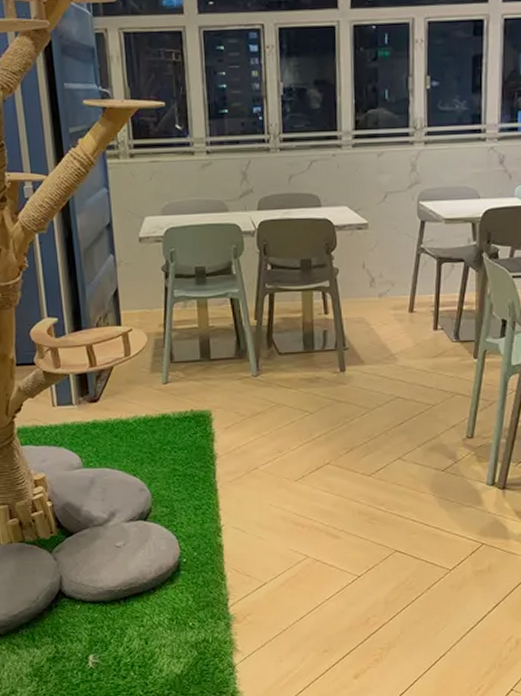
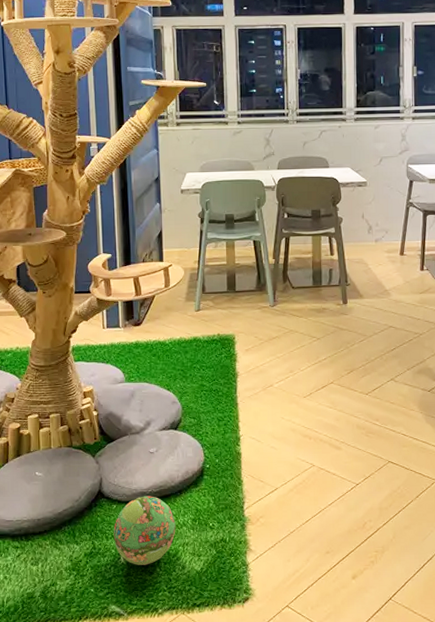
ball: none [78,594,151,669] -> present [113,496,176,565]

